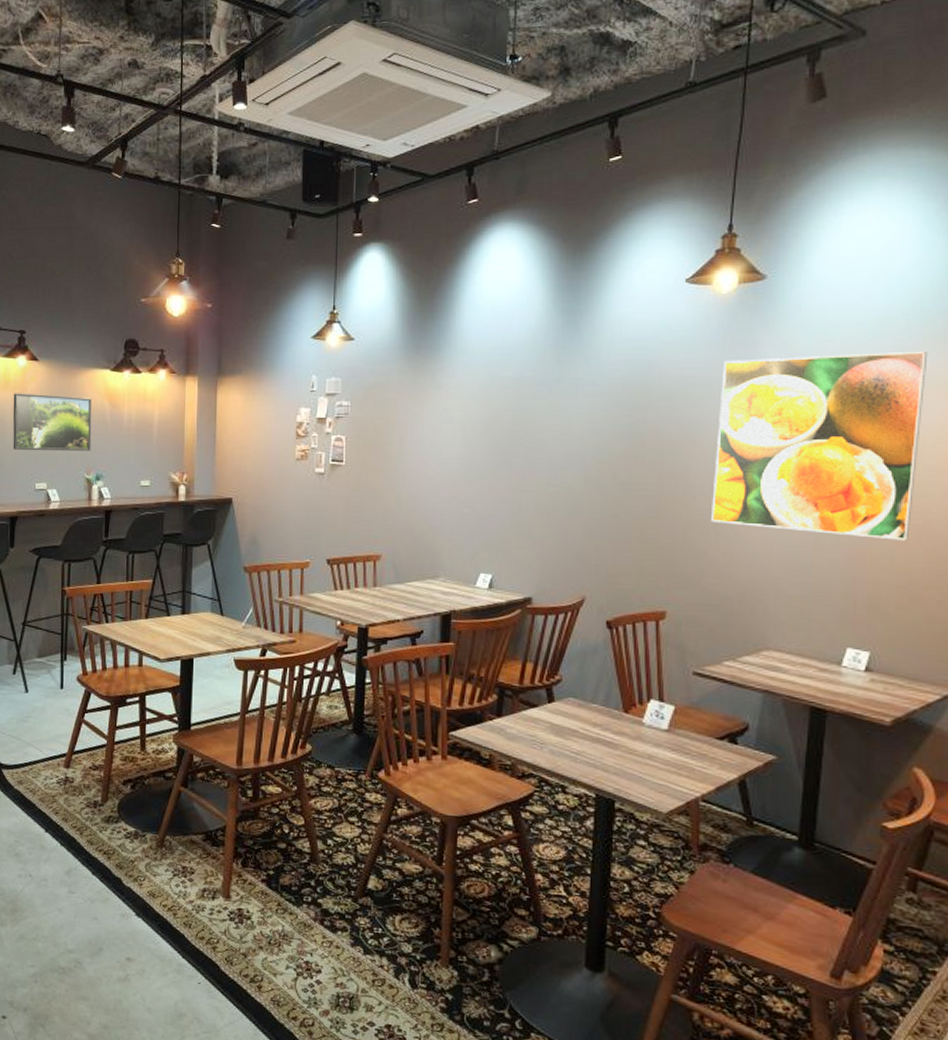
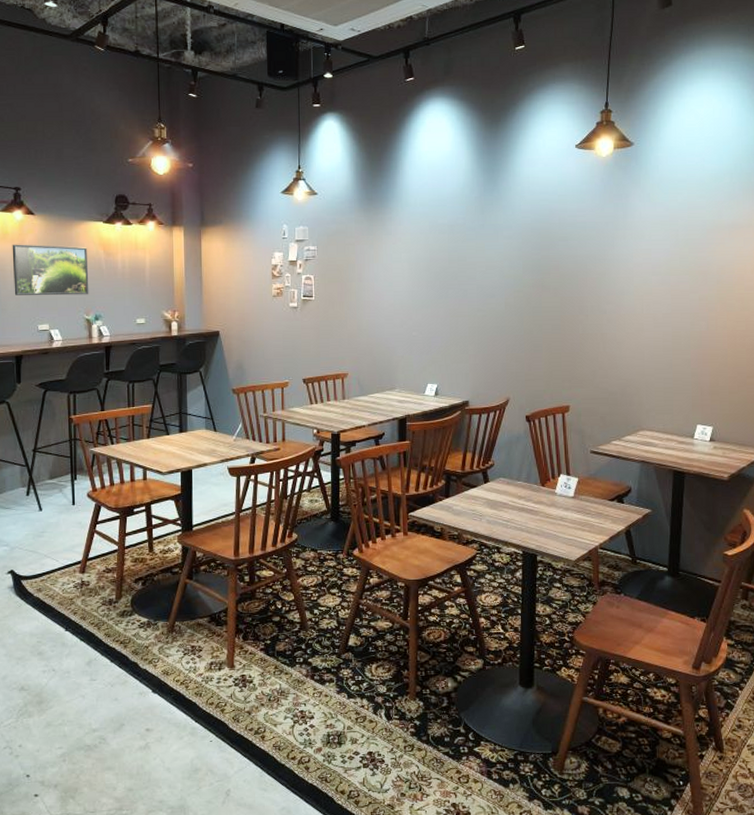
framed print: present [710,351,928,541] -> none [599,200,746,343]

